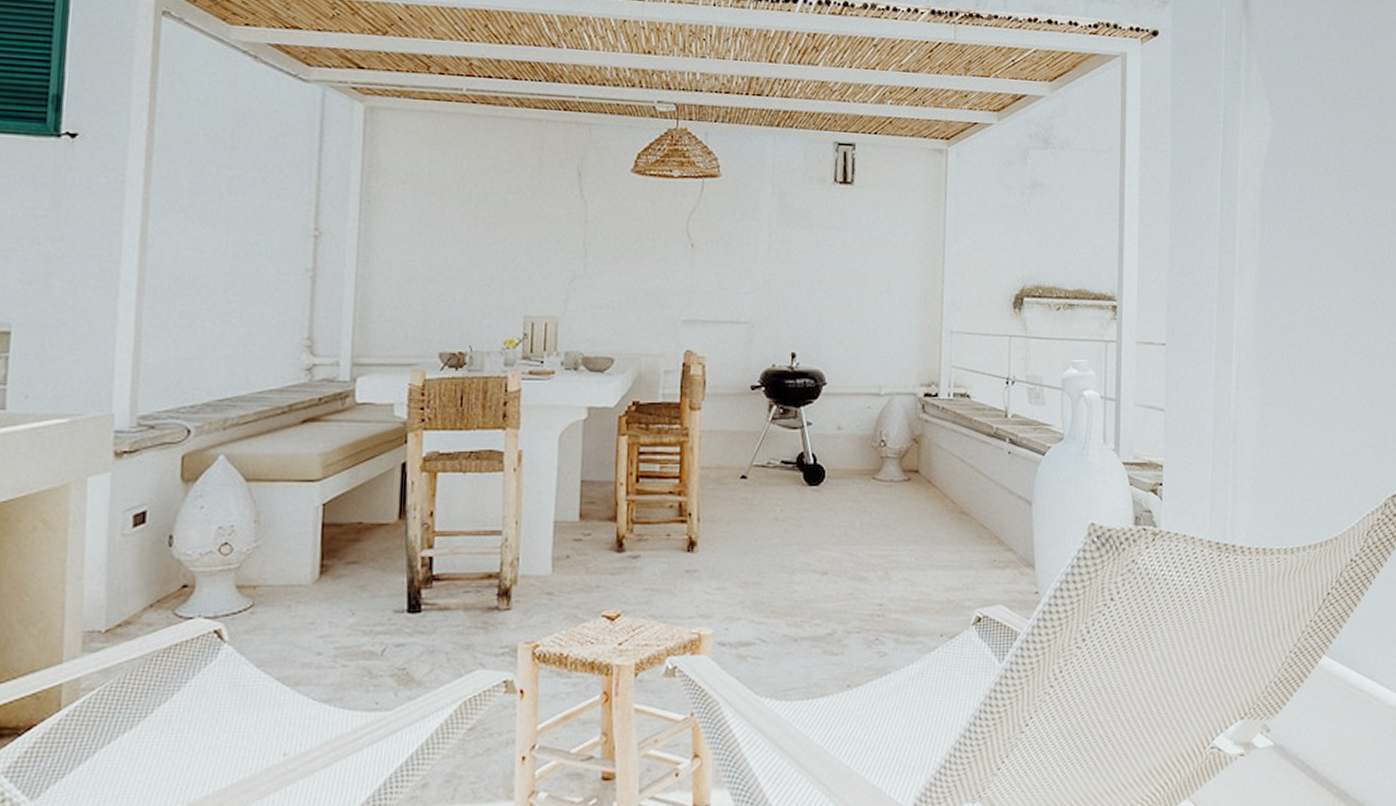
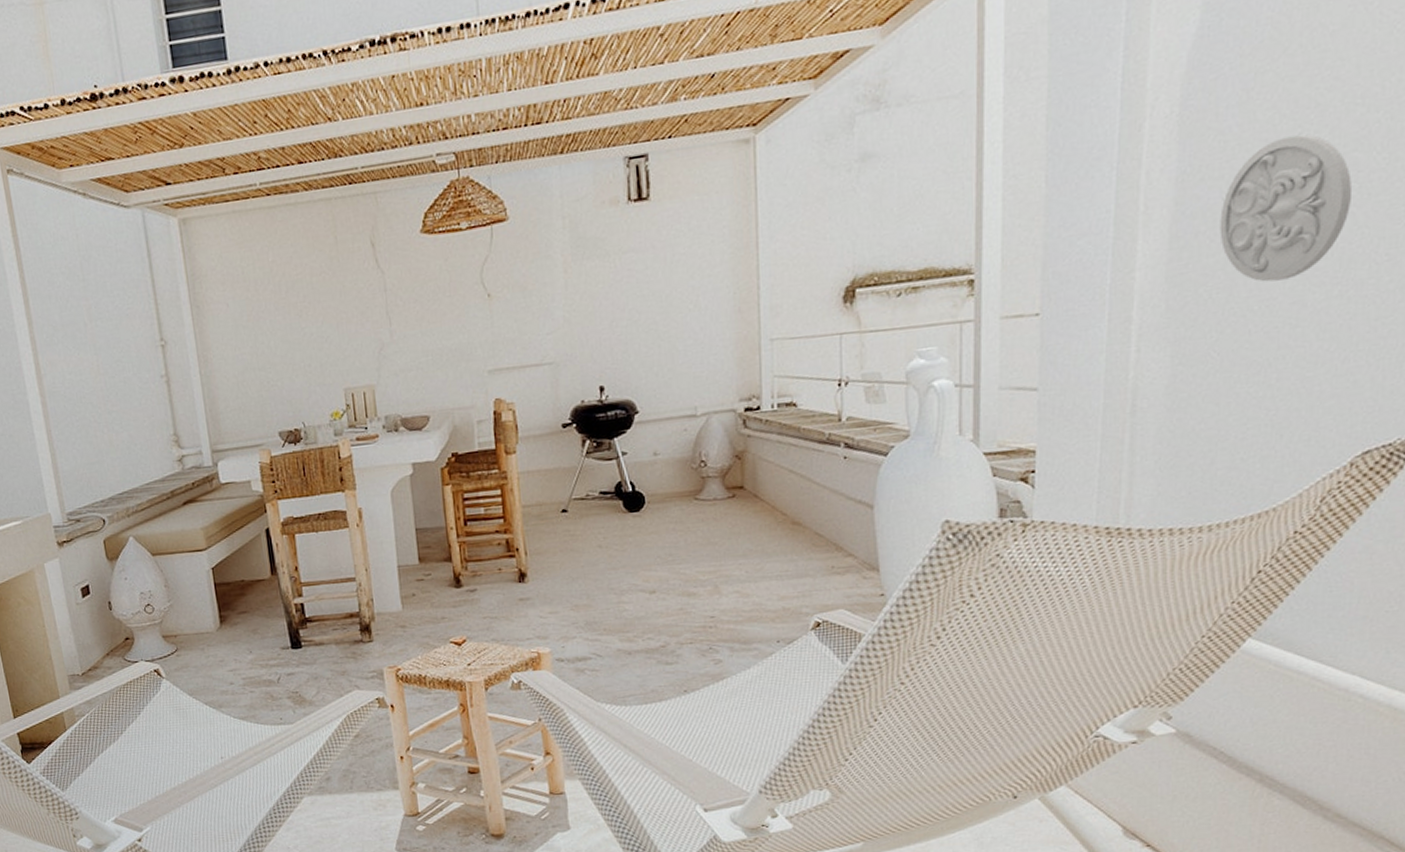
decorative medallion: none [1290,234,1373,345] -> present [1219,134,1352,282]

